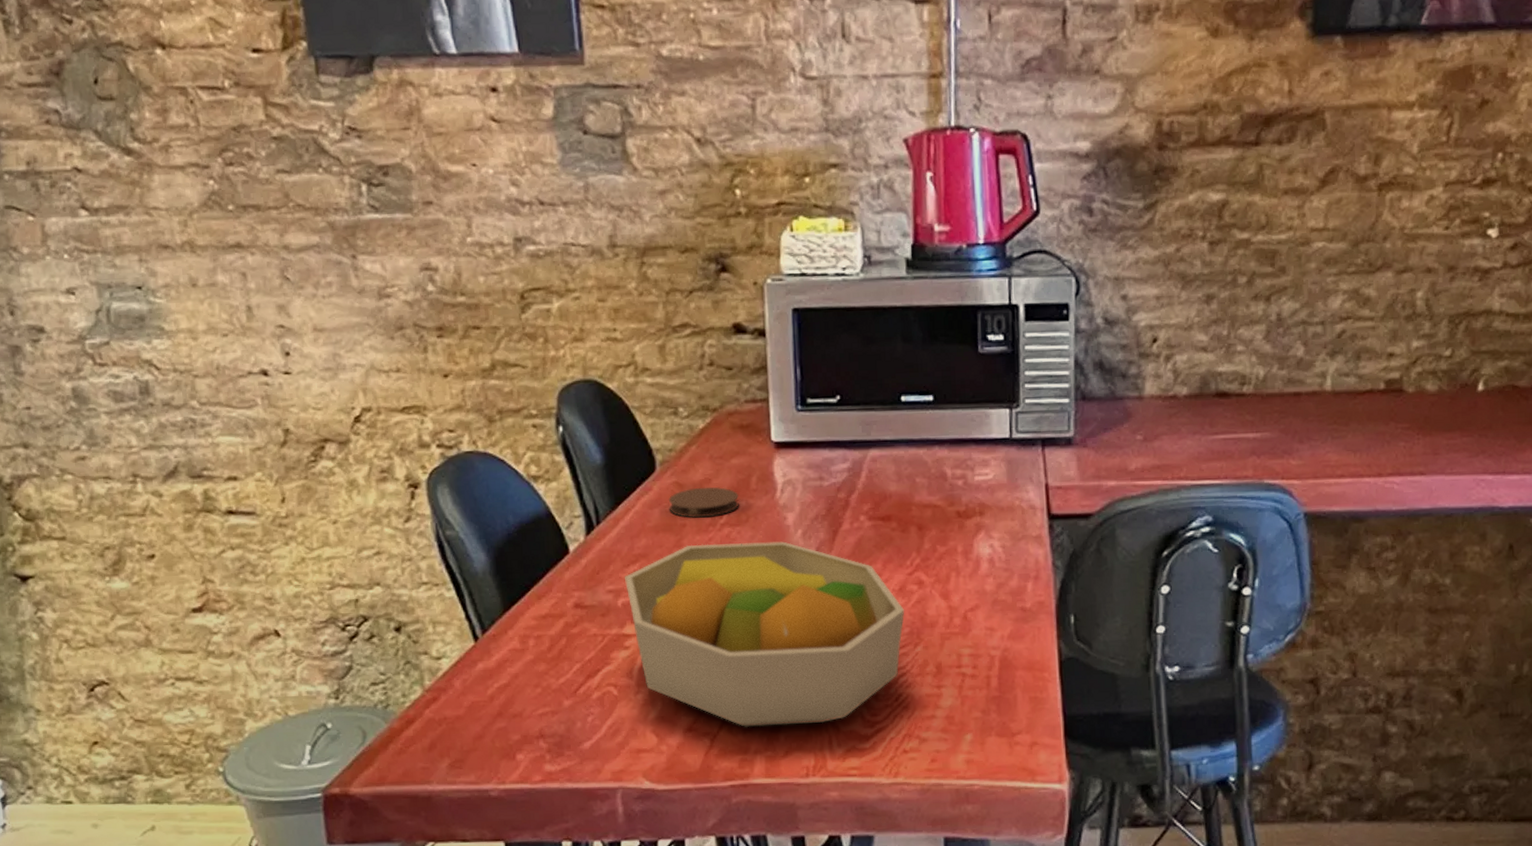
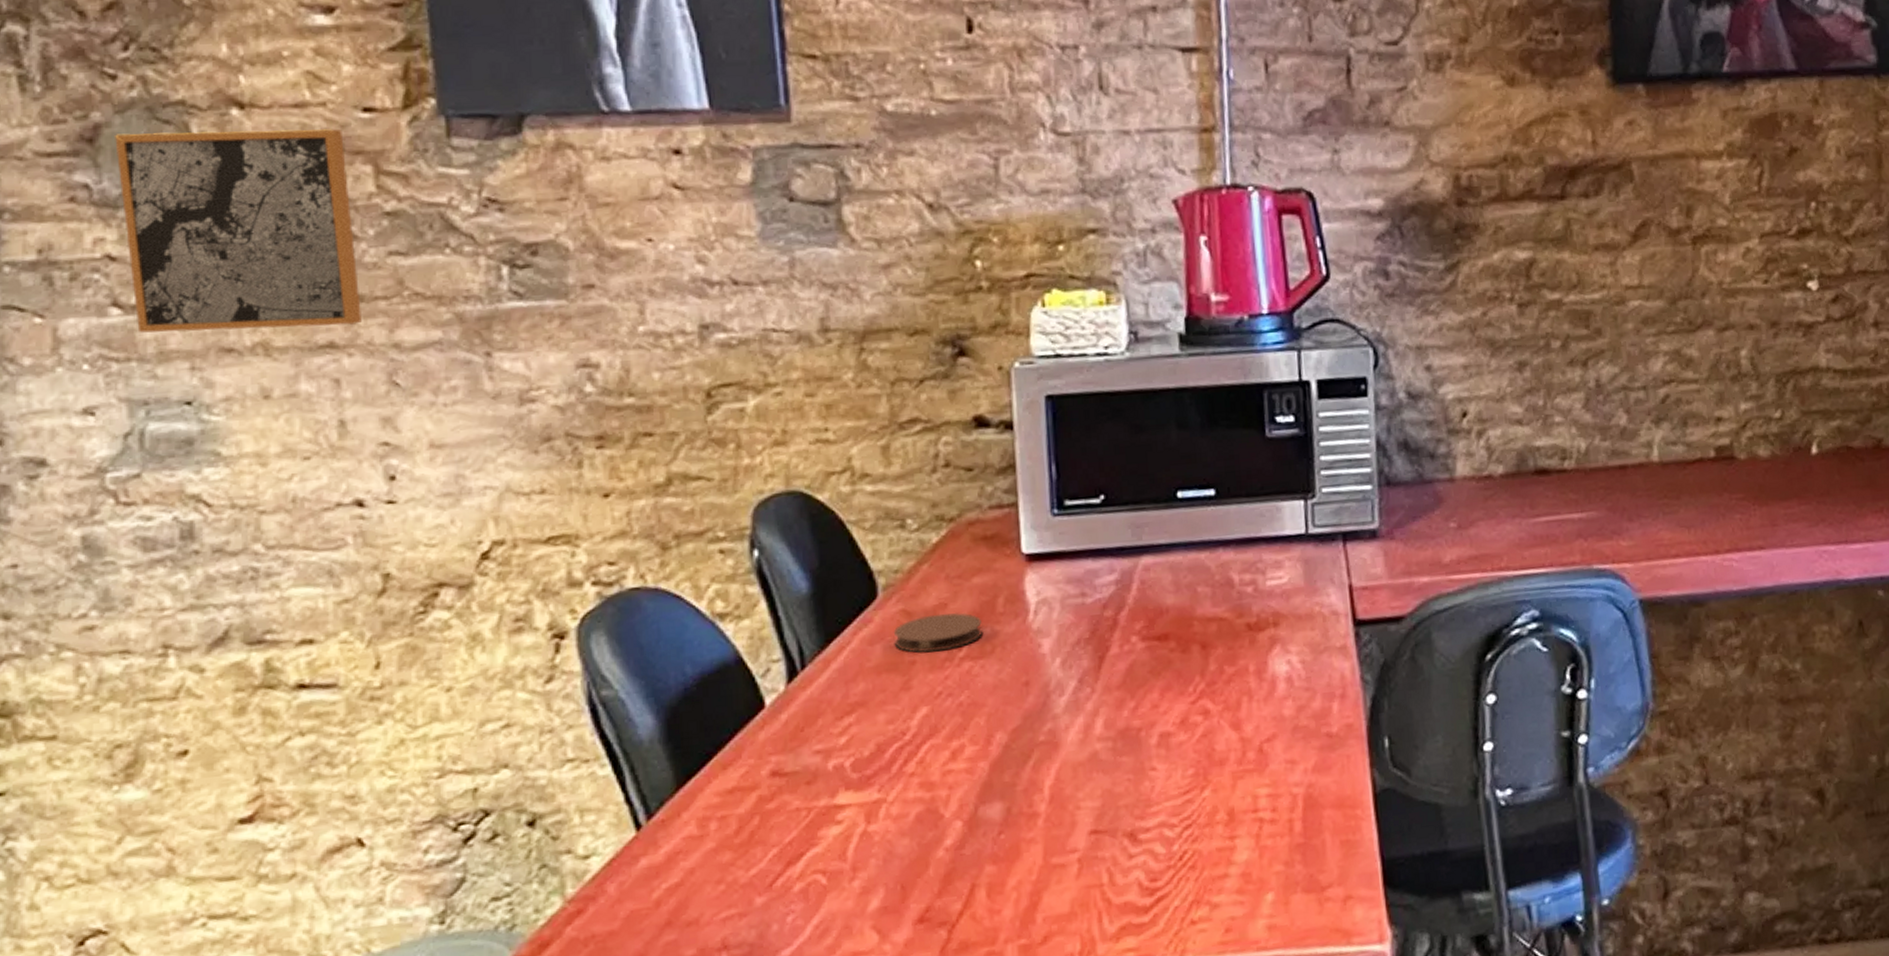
wall art: none [74,66,260,231] -> present [115,128,362,333]
fruit bowl: present [624,541,905,728] -> none [836,673,1188,912]

